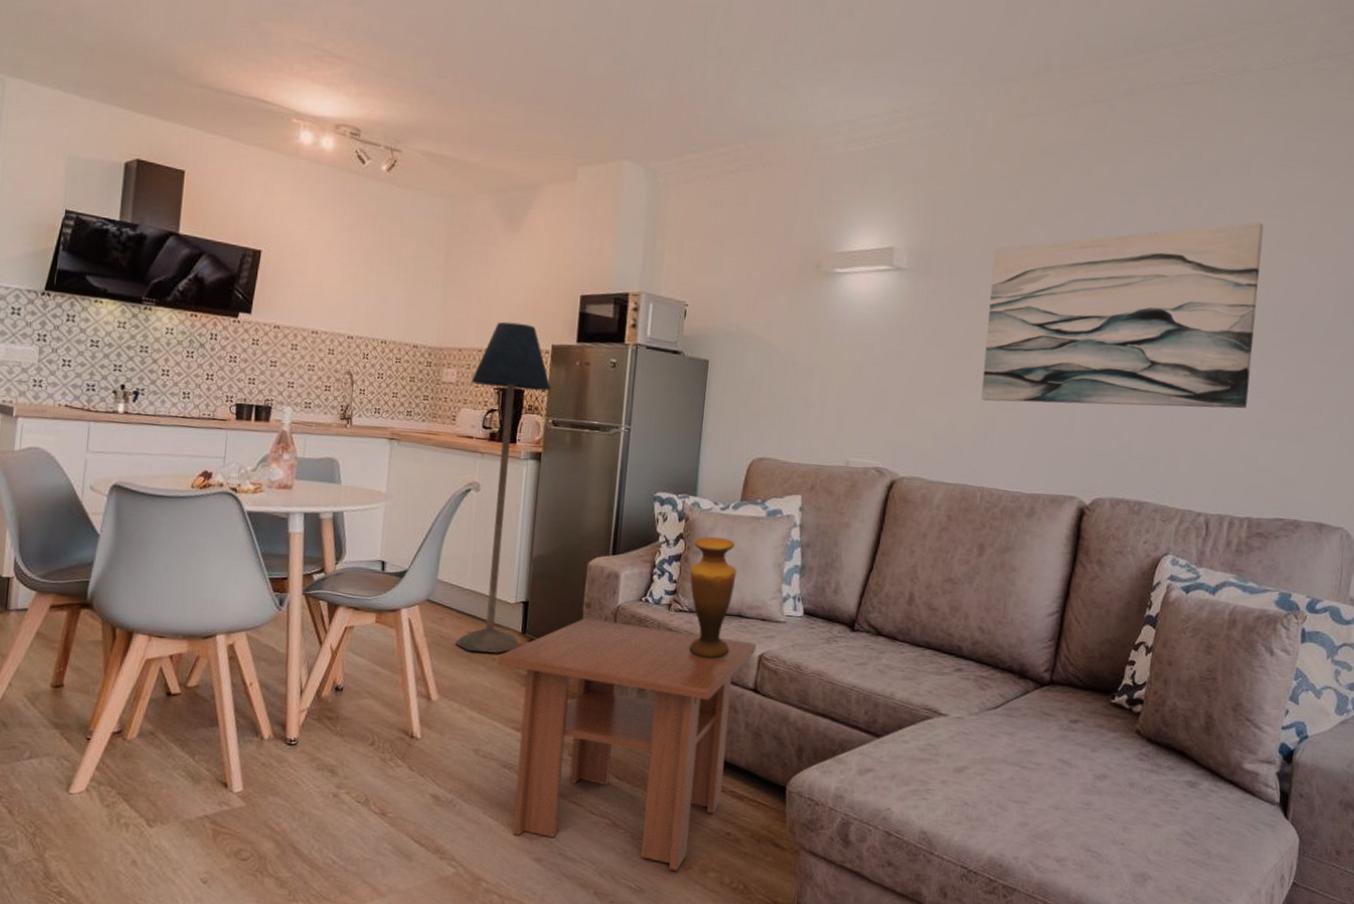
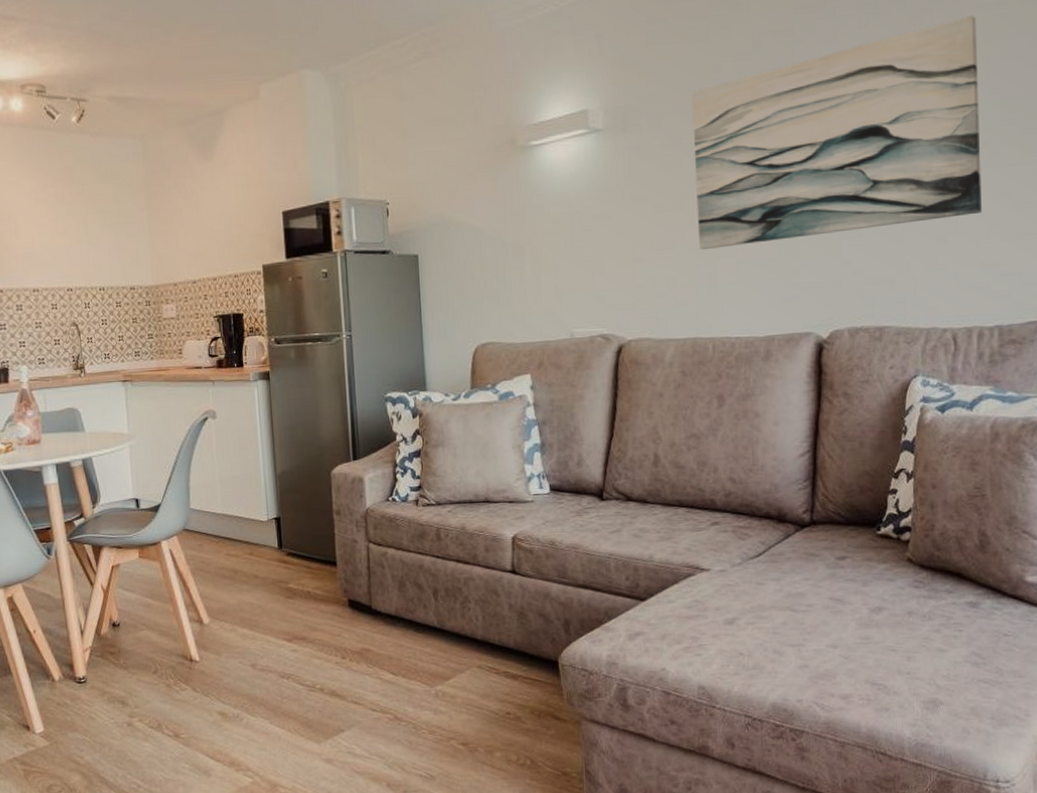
floor lamp: present [454,321,551,653] -> none [190,248,279,573]
coffee table: present [497,618,757,871] -> none [259,525,509,755]
vase: present [688,536,737,659] -> none [431,427,482,547]

